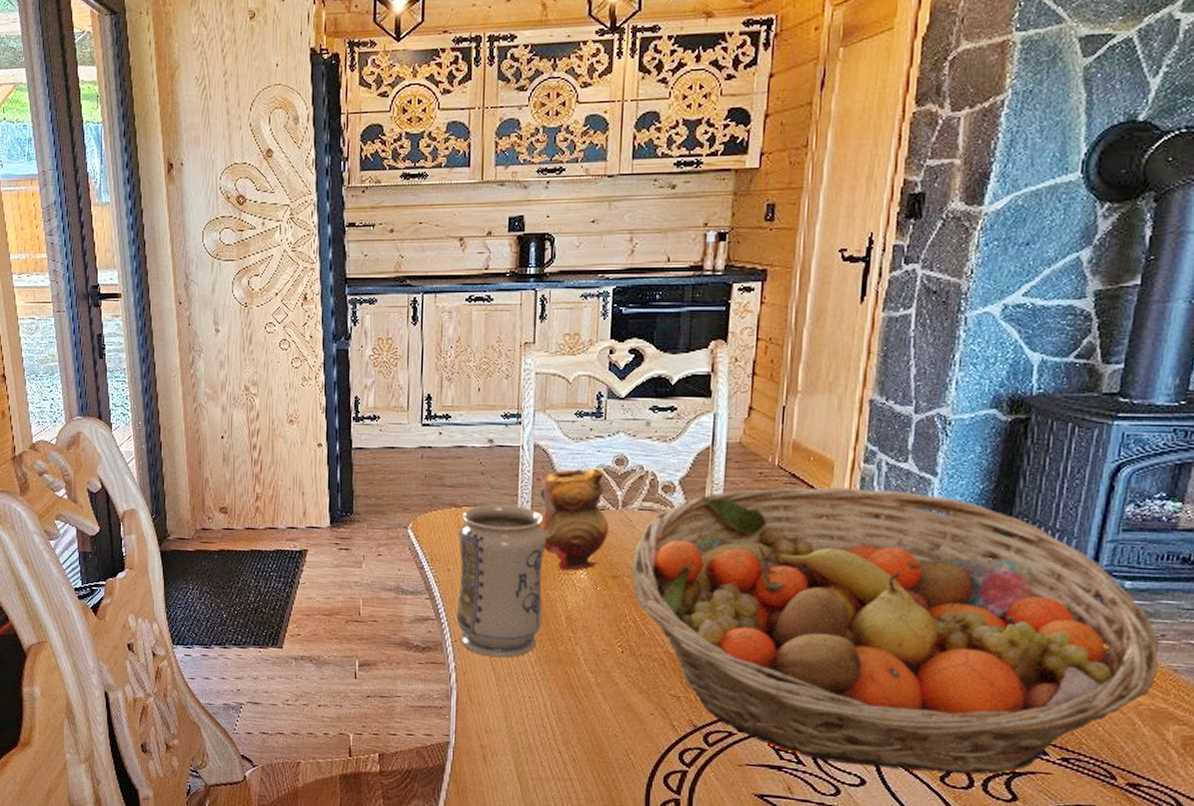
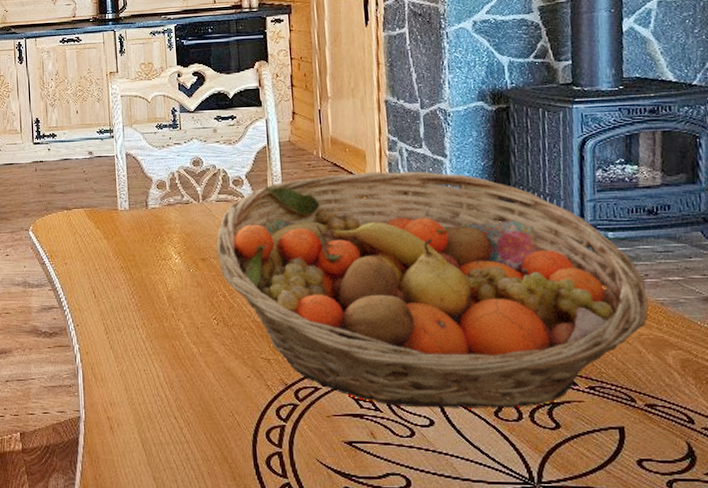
vase: present [456,505,546,658] -> none [71,205,148,337]
teapot: present [537,469,609,571] -> none [131,170,194,257]

